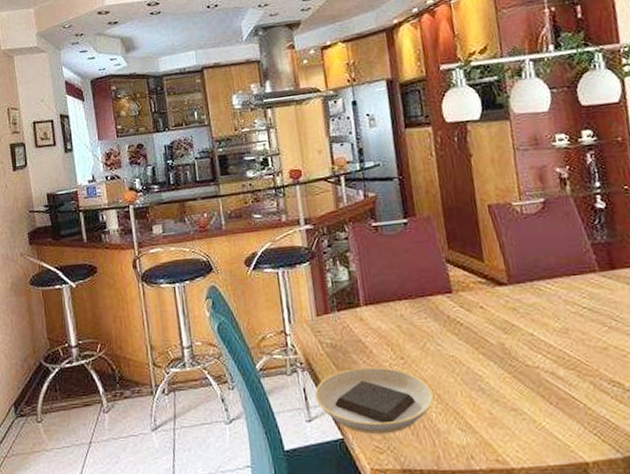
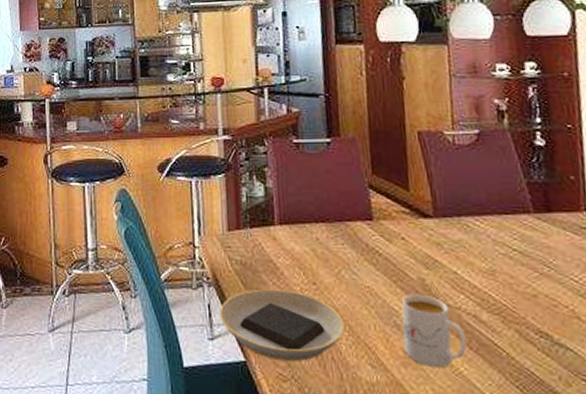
mug: none [484,357,548,424] -> present [401,293,467,367]

